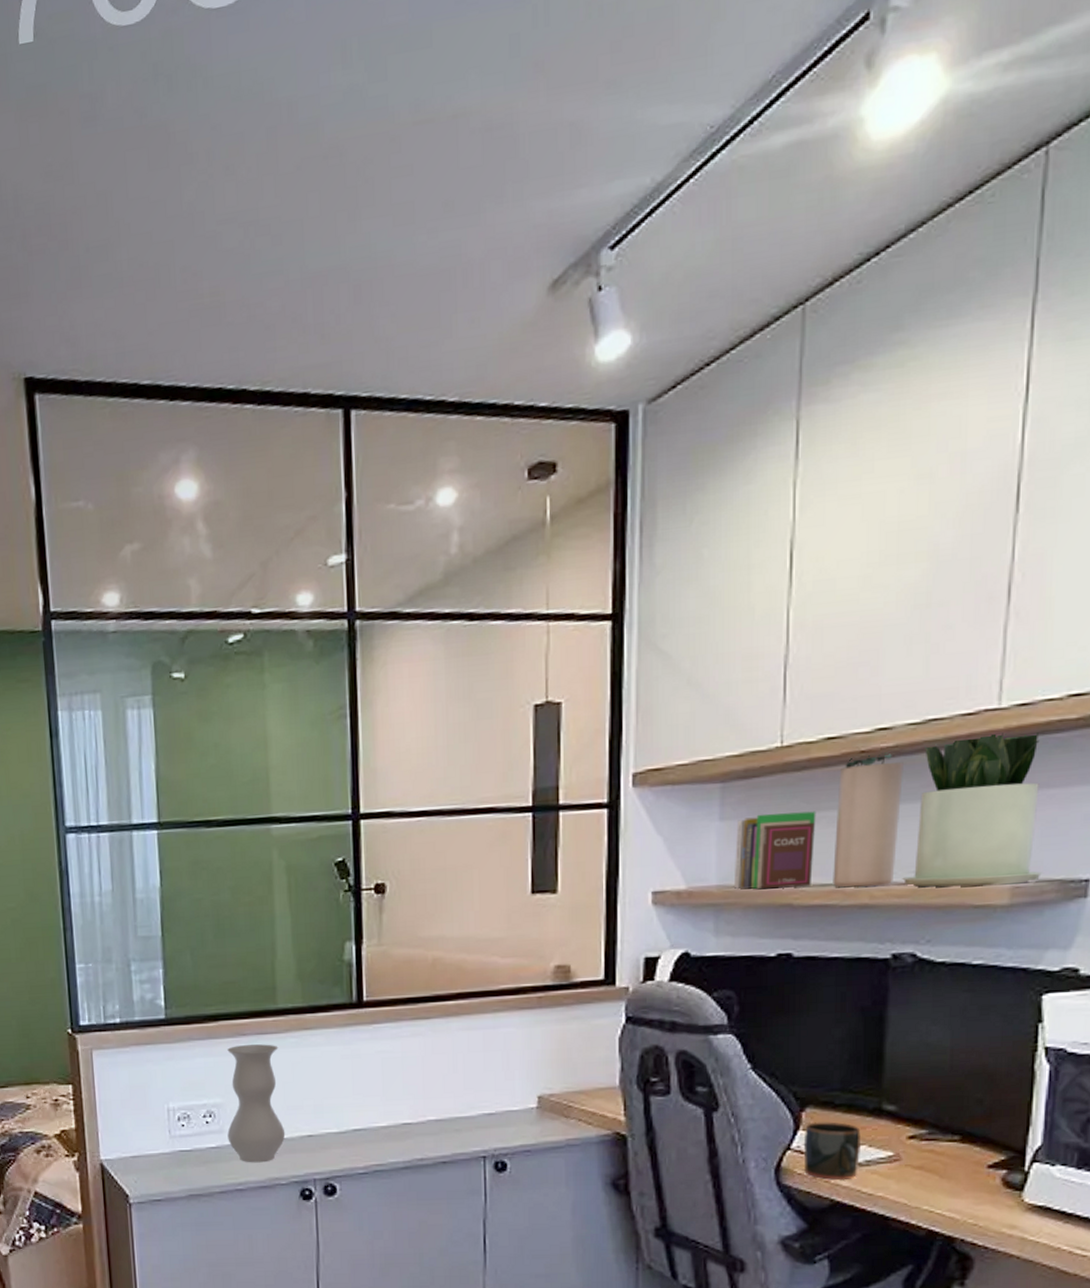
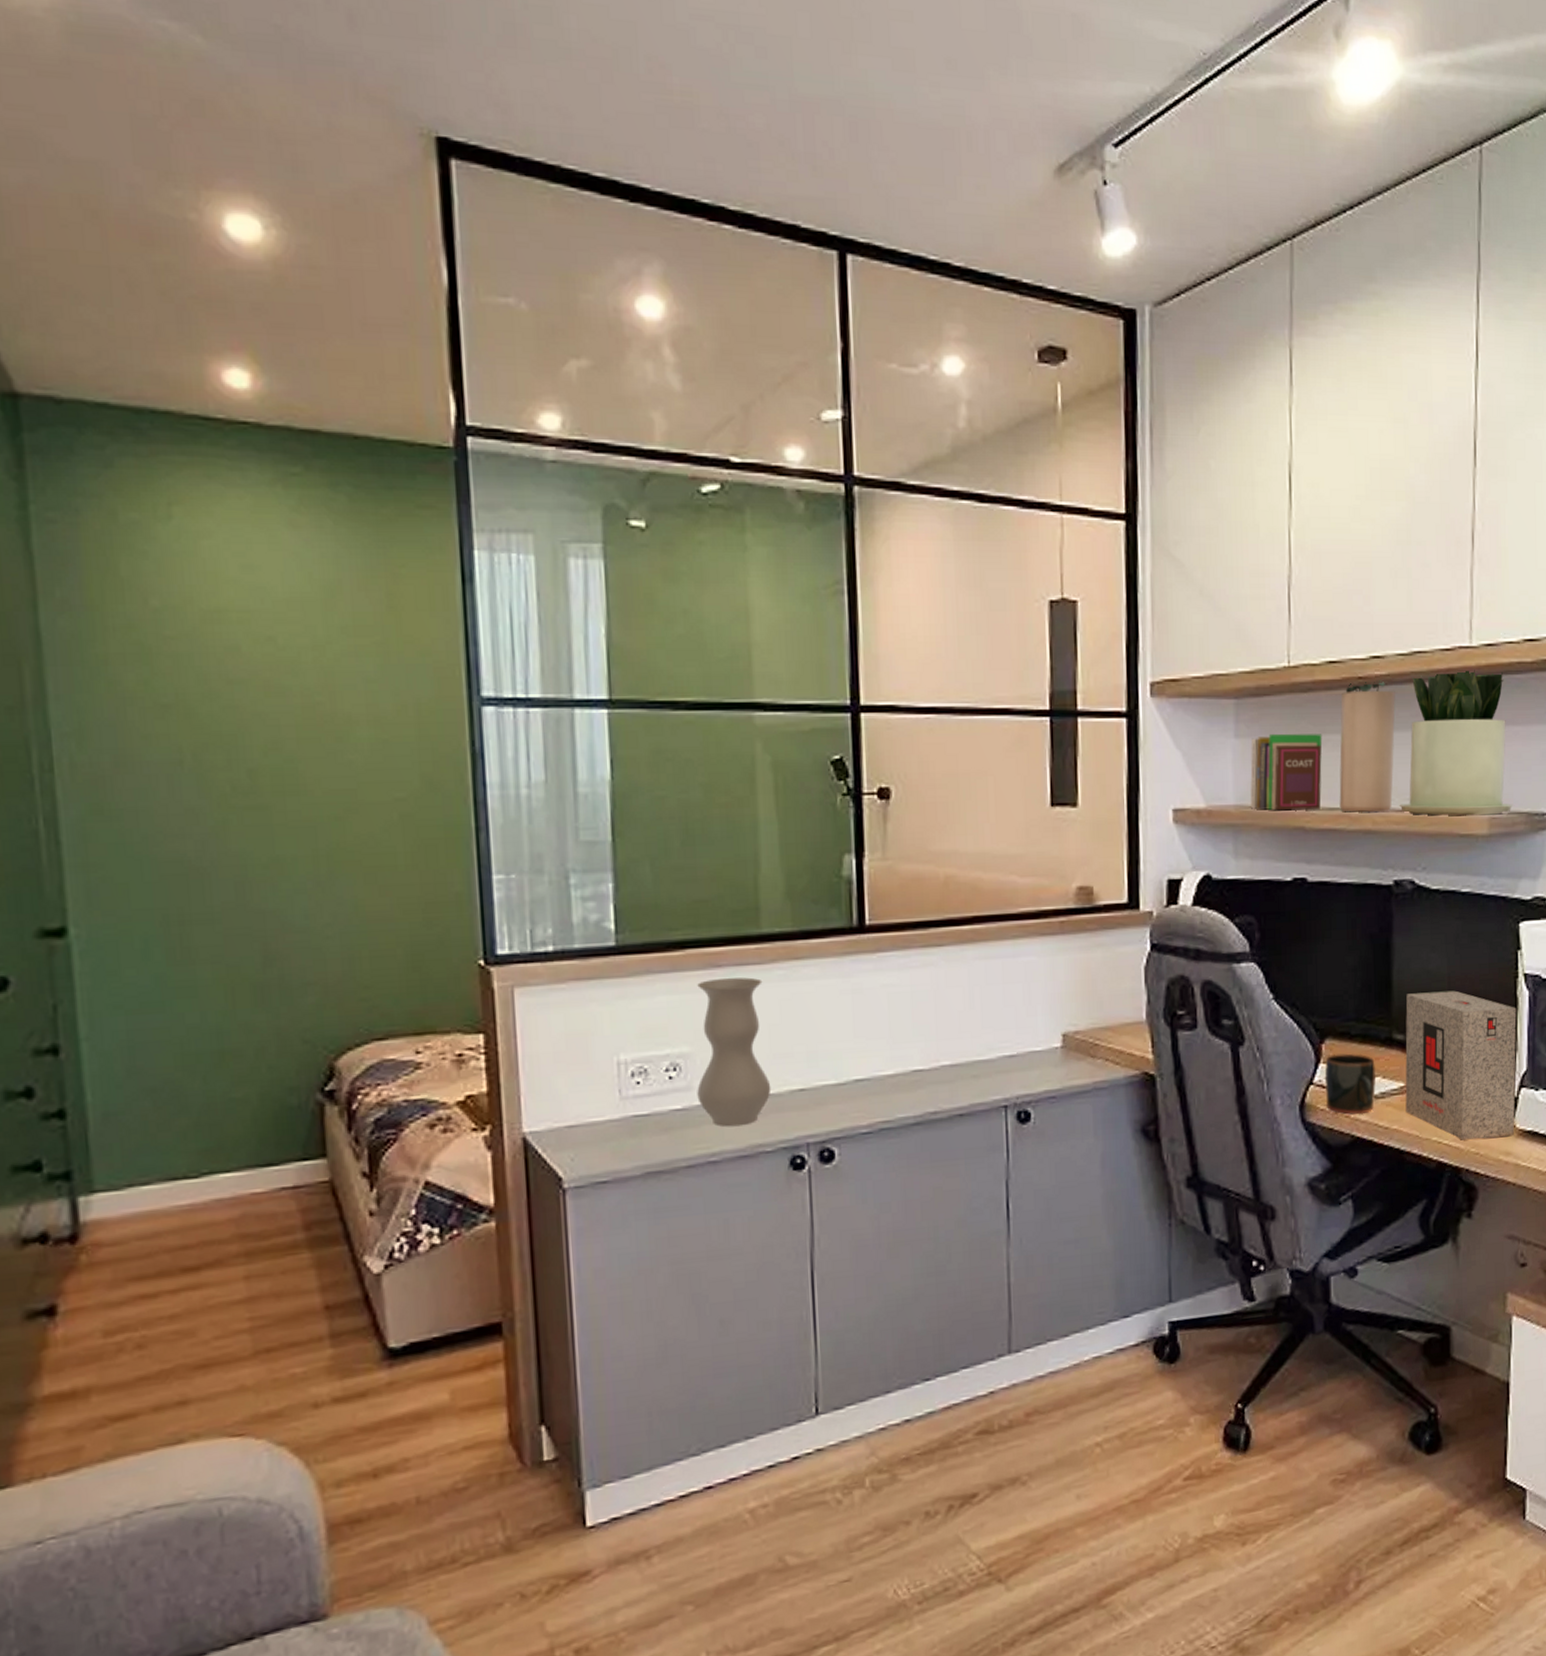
decorative box: none [893,1063,1033,1211] -> present [1405,990,1517,1140]

